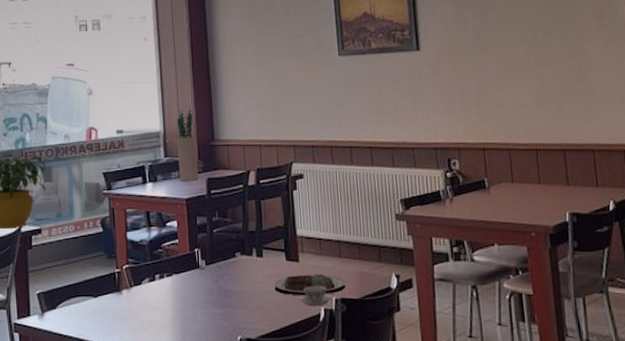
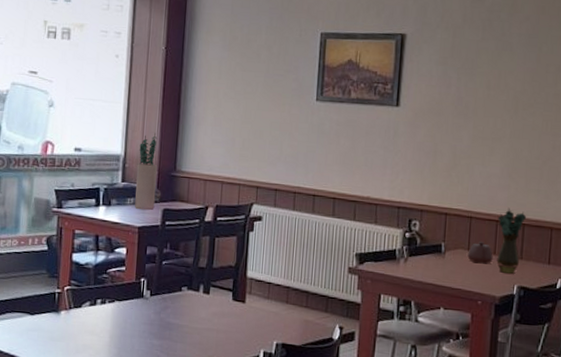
plate: present [274,274,346,296] -> none [217,315,290,338]
teacup: present [300,286,332,307] -> none [241,328,273,349]
sugar bowl: none [512,173,539,195] -> present [467,242,493,264]
vase: none [536,135,567,201] -> present [496,208,527,274]

